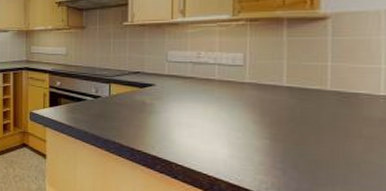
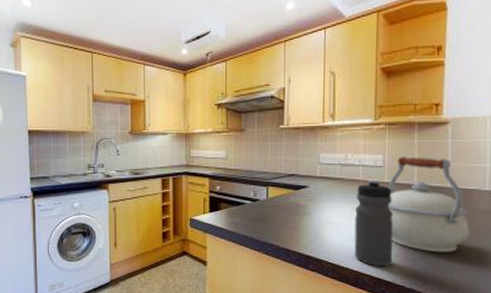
water bottle: none [209,79,257,174] -> present [354,179,394,266]
kettle: none [249,55,358,164] -> present [387,156,470,253]

